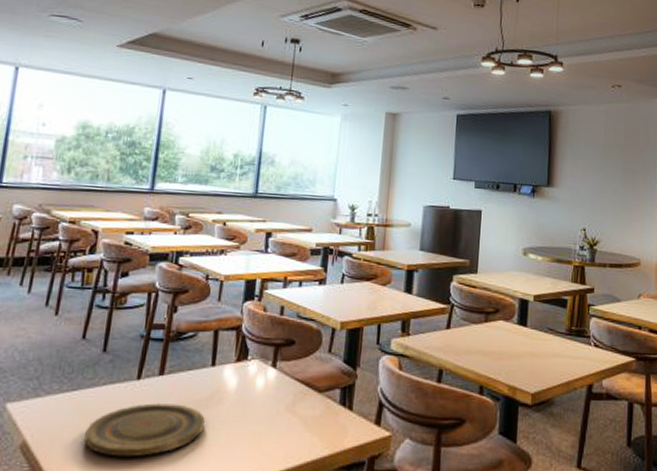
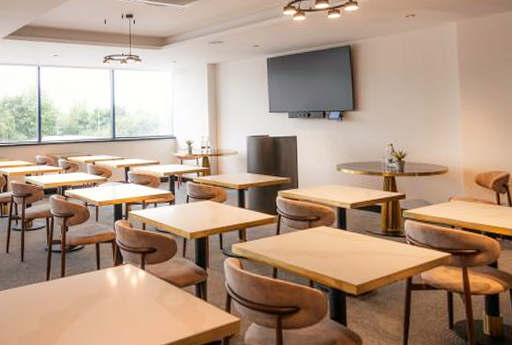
plate: present [84,403,205,457] -> none [17,297,97,336]

